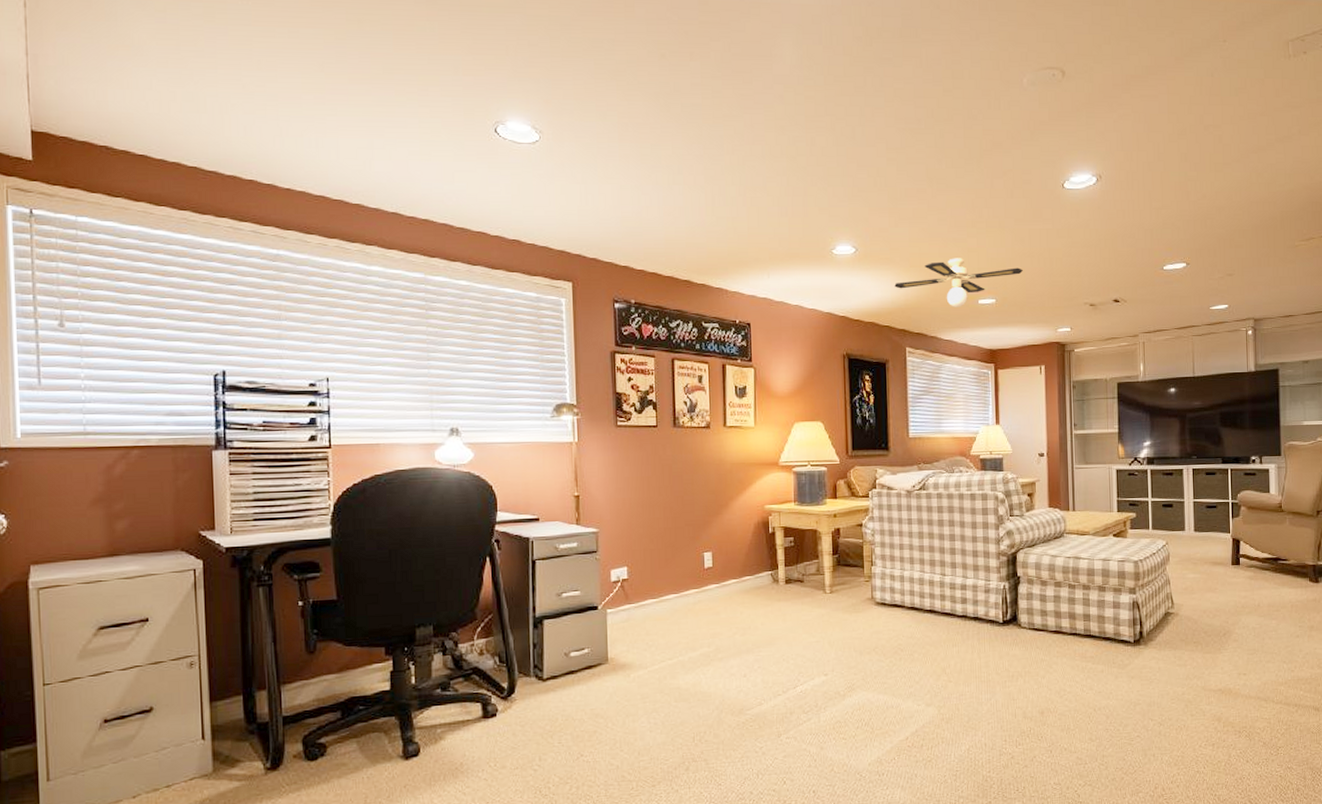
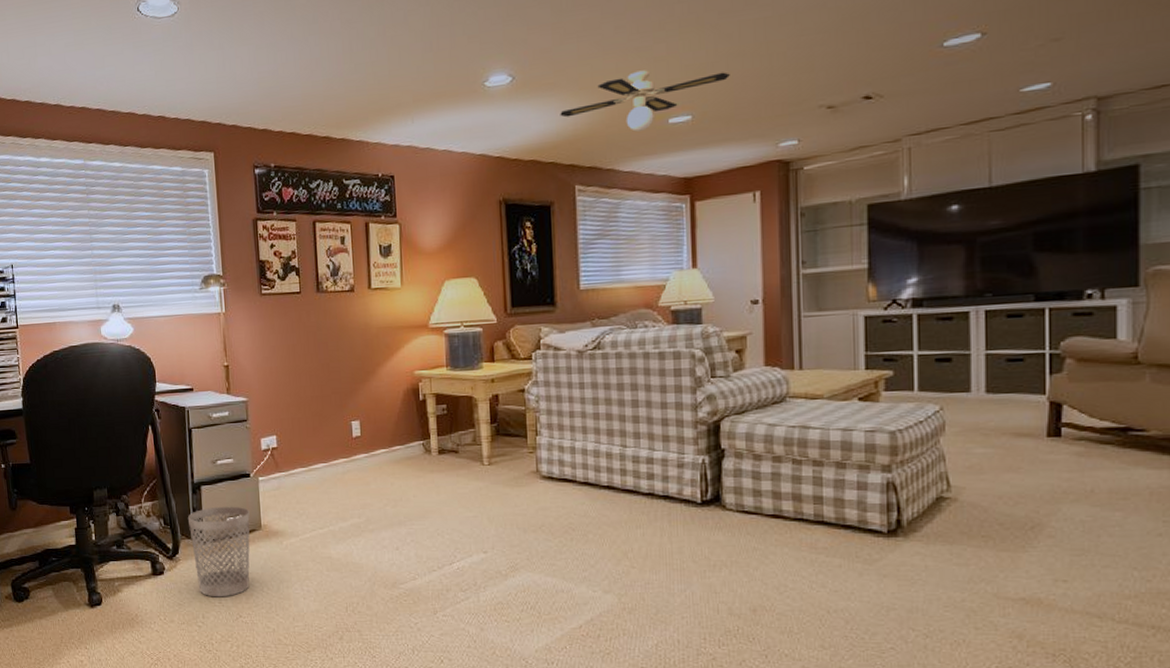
wastebasket: none [526,640,596,738] -> present [187,506,250,597]

